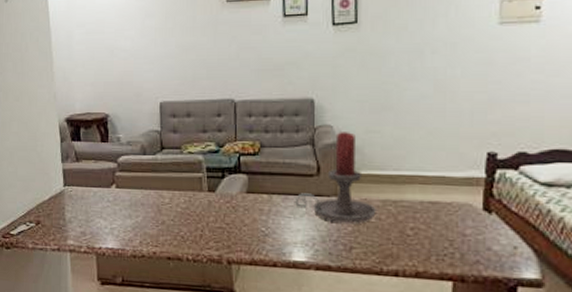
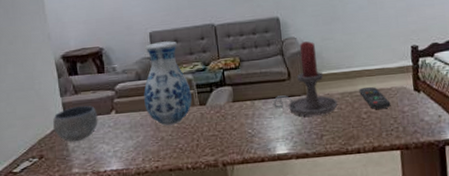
bowl: none [51,174,98,212] -> present [52,105,98,142]
vase: none [147,114,200,209] -> present [144,41,192,126]
remote control: none [407,196,448,227] -> present [359,86,391,109]

